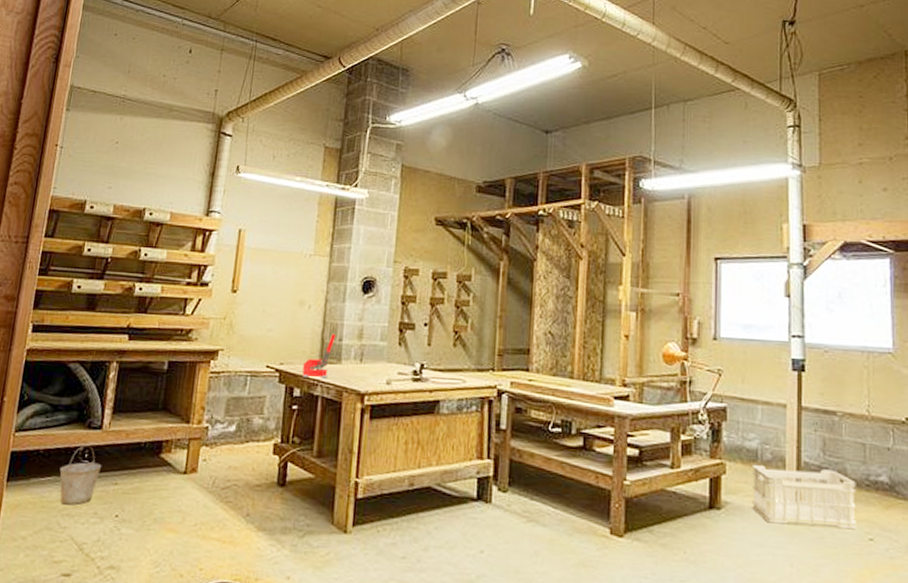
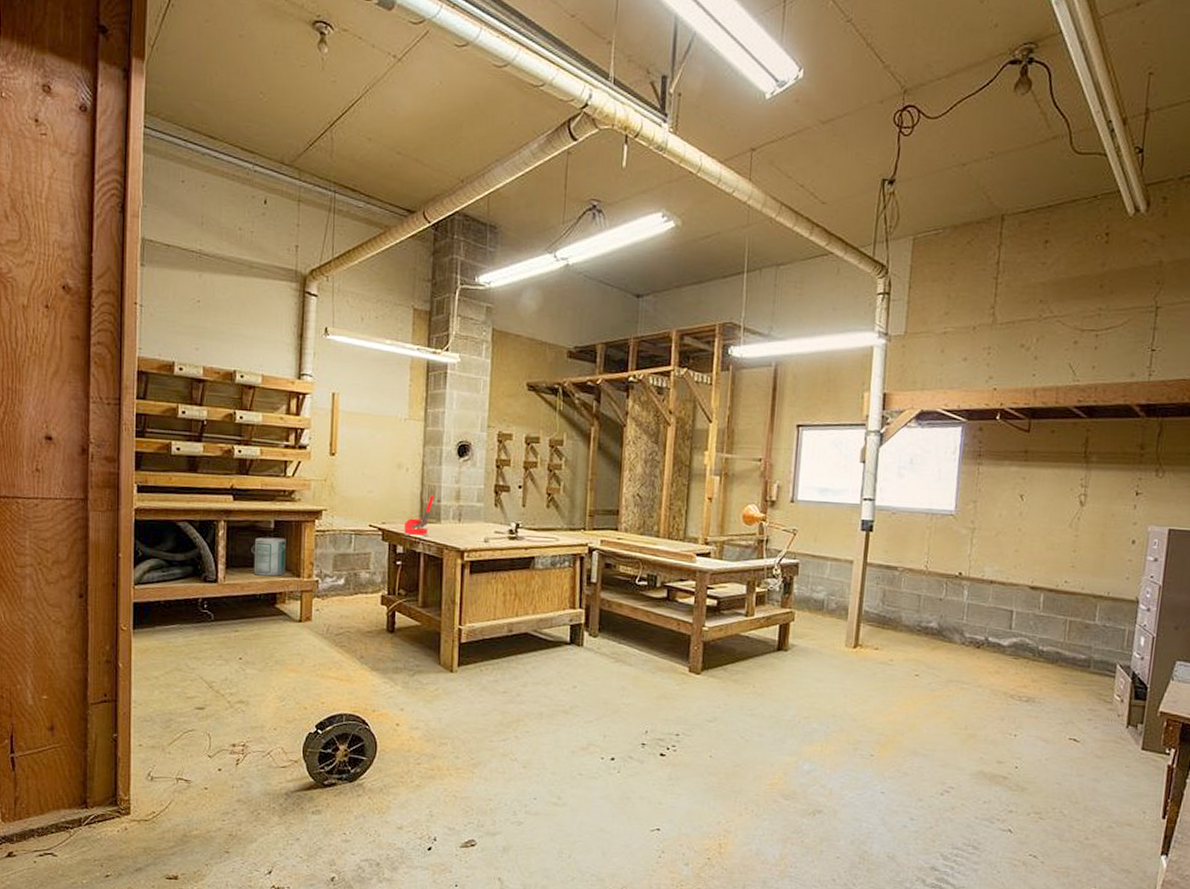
bucket: present [59,445,101,505] -> none [182,597,220,650]
paint can: none [141,379,179,423] -> present [251,537,286,577]
plastic crate: present [752,464,856,530] -> none [816,613,909,668]

